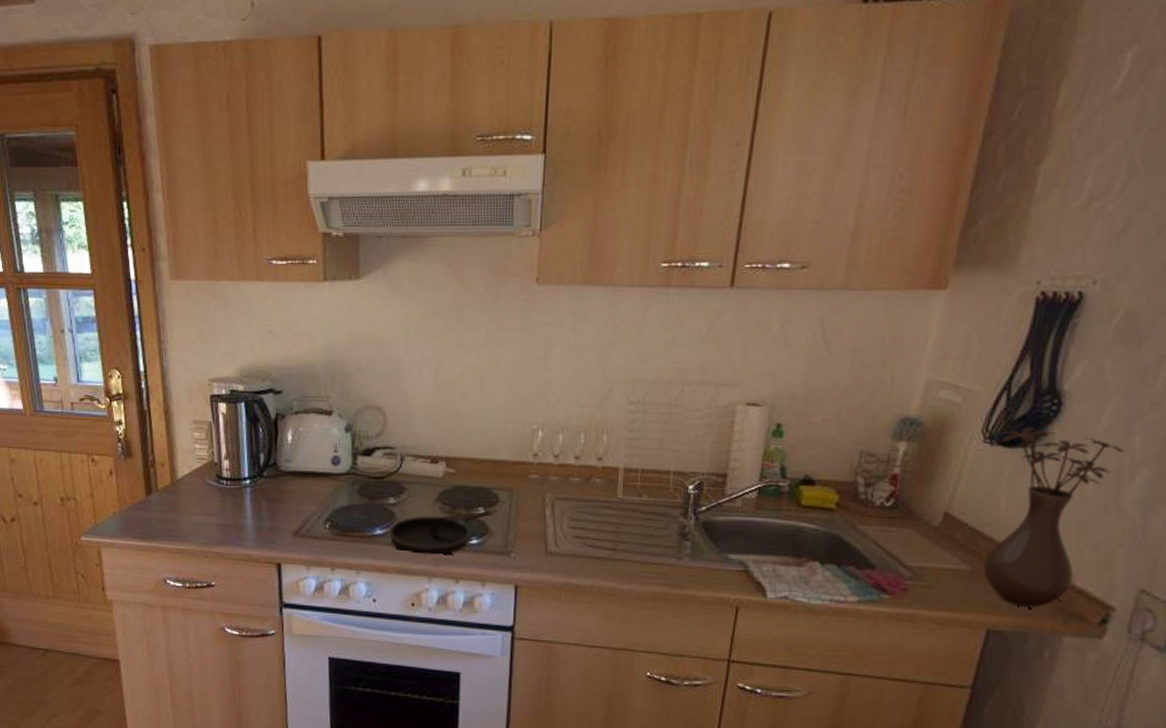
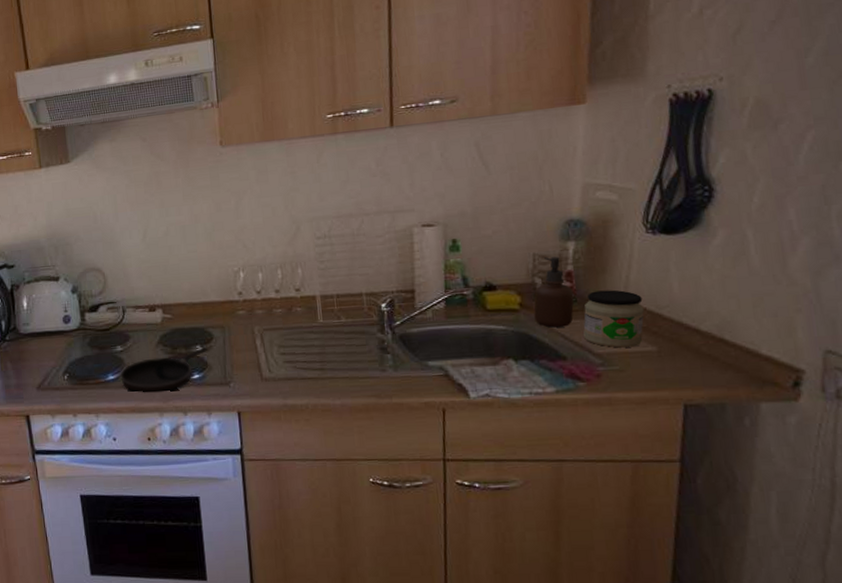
soap dispenser: none [849,456,896,534] -> present [534,256,574,328]
jar: none [897,499,966,564] -> present [583,289,644,348]
vase: present [984,427,1126,607] -> none [661,214,783,379]

